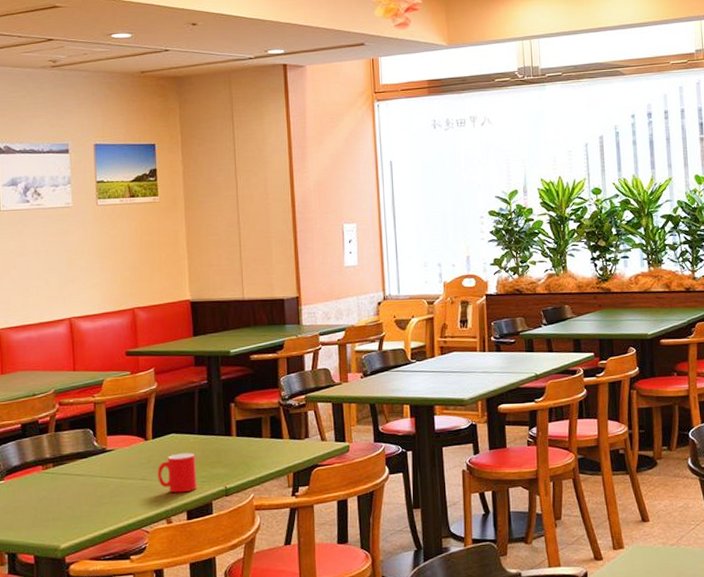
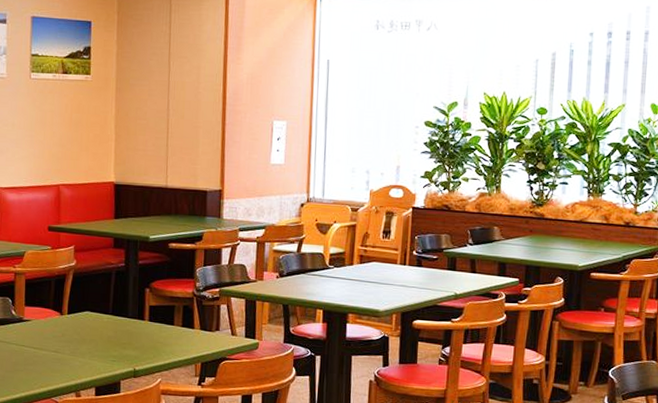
cup: present [157,453,198,493] -> none [70,331,108,370]

